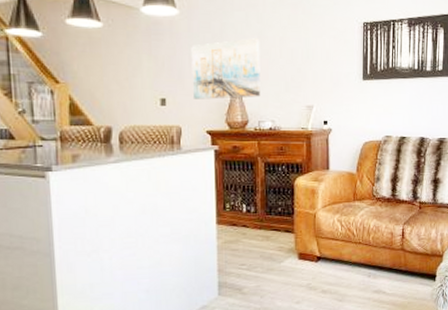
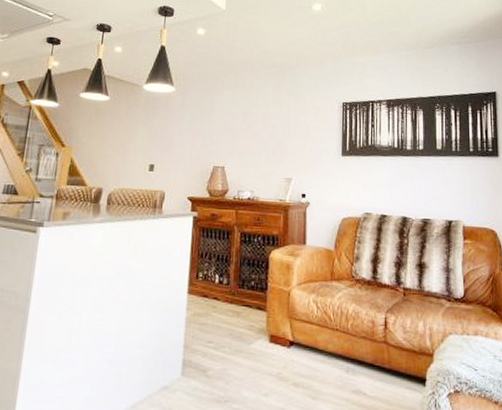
wall art: present [191,38,261,99] -> none [178,113,245,168]

